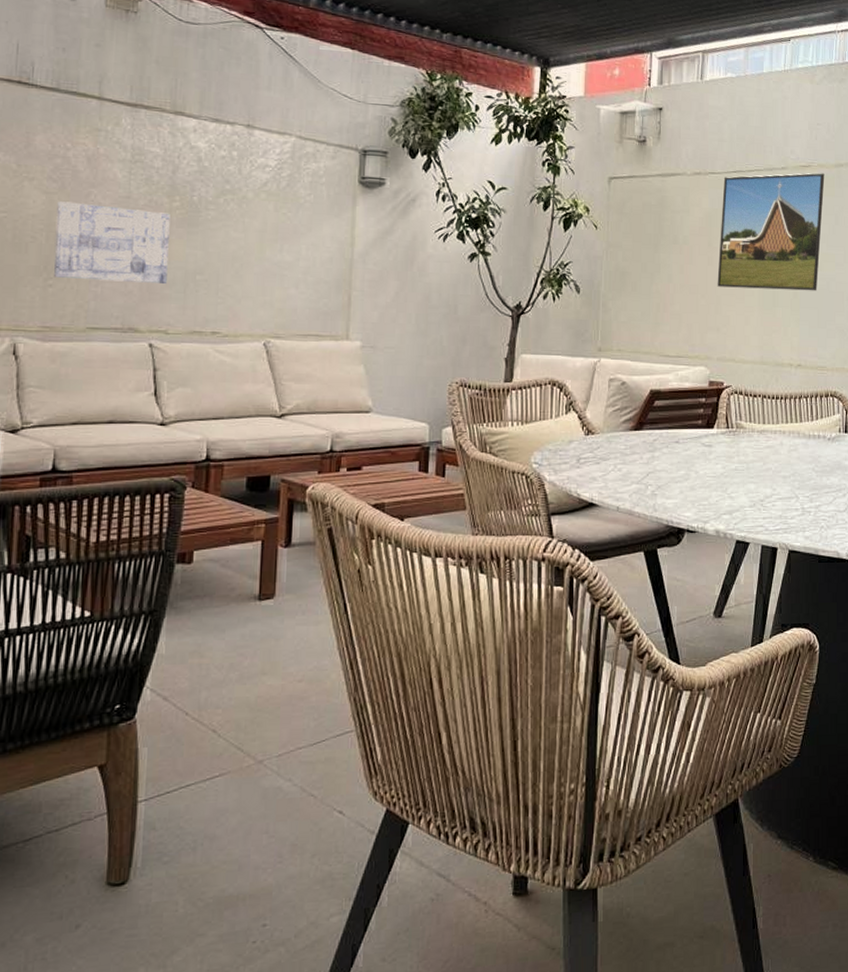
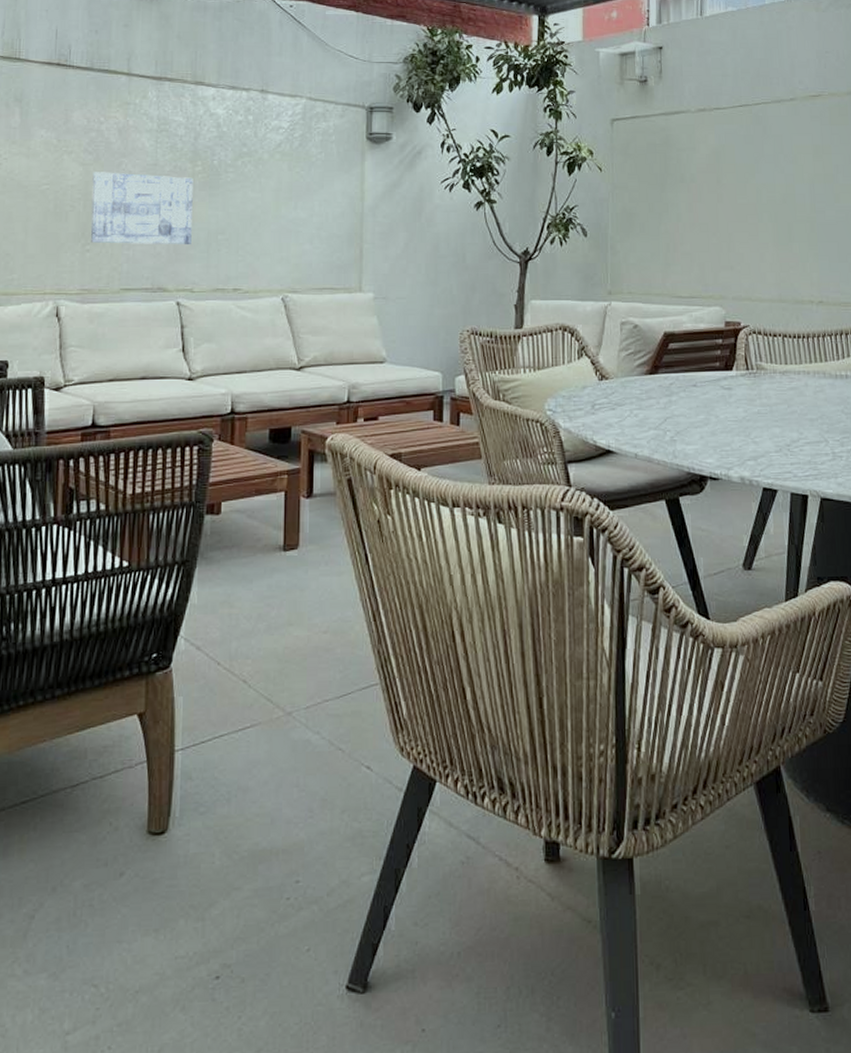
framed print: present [717,172,825,291] -> none [728,102,837,224]

